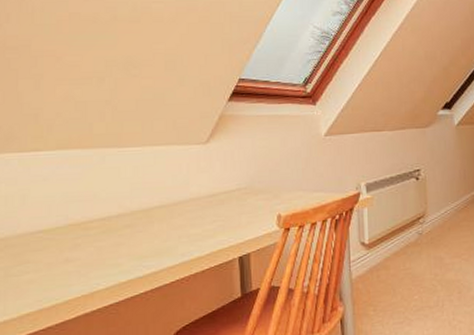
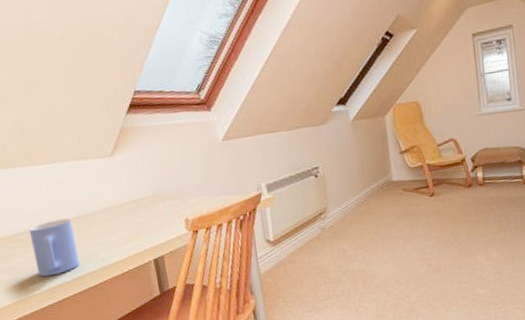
mug: none [104,207,156,271] -> present [28,218,80,277]

